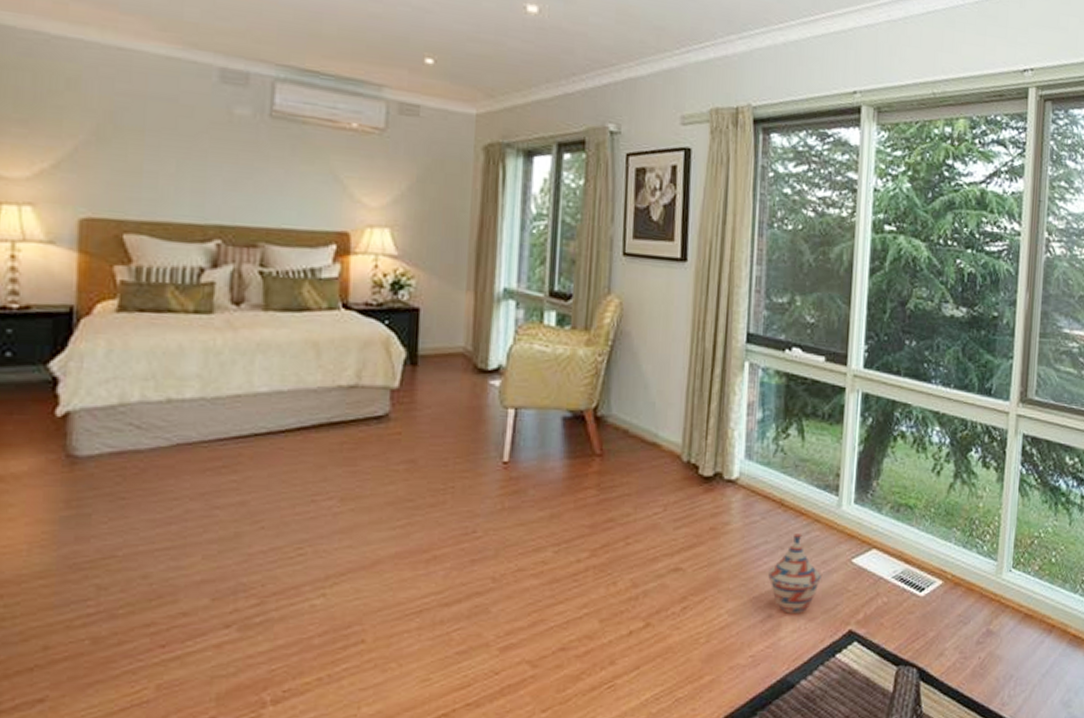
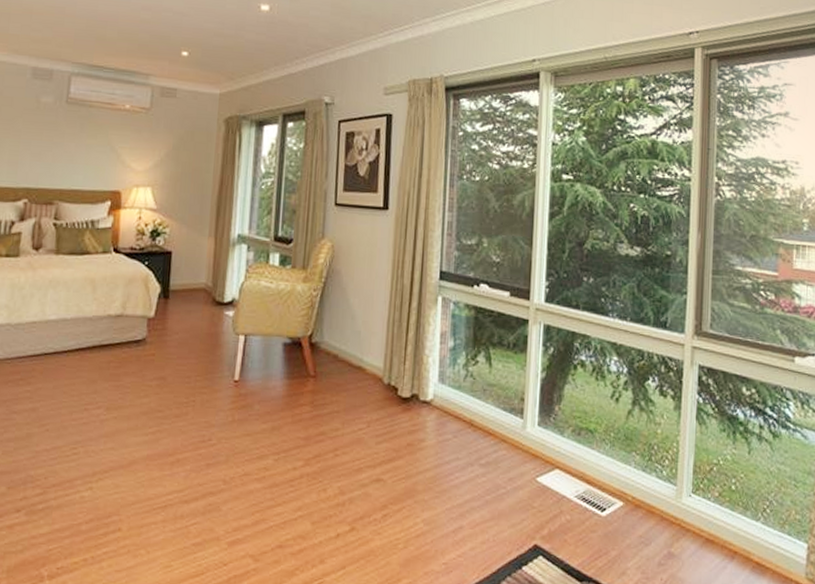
woven basket: present [767,534,821,615] -> none [458,452,508,527]

